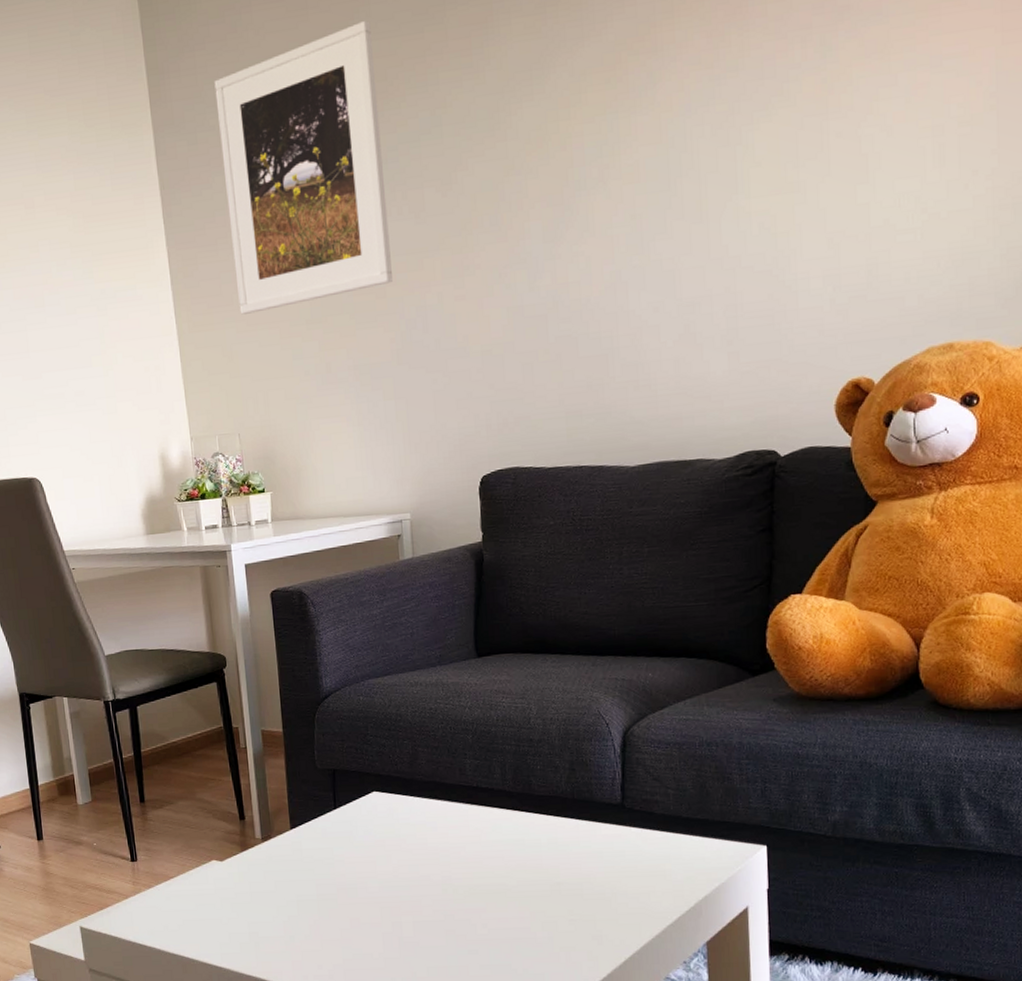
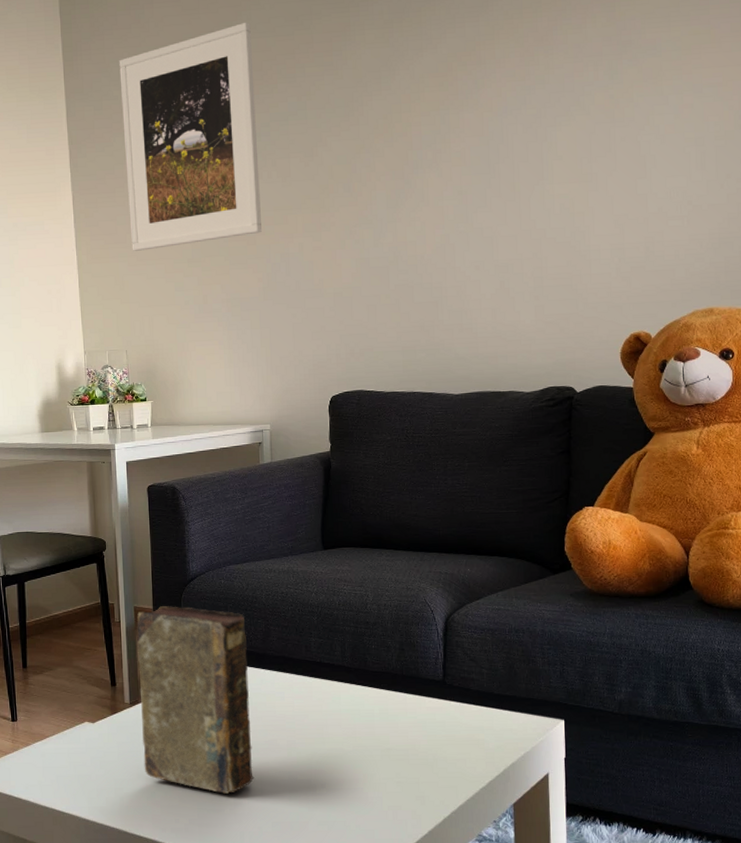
book: none [265,728,406,936] -> present [136,606,255,794]

